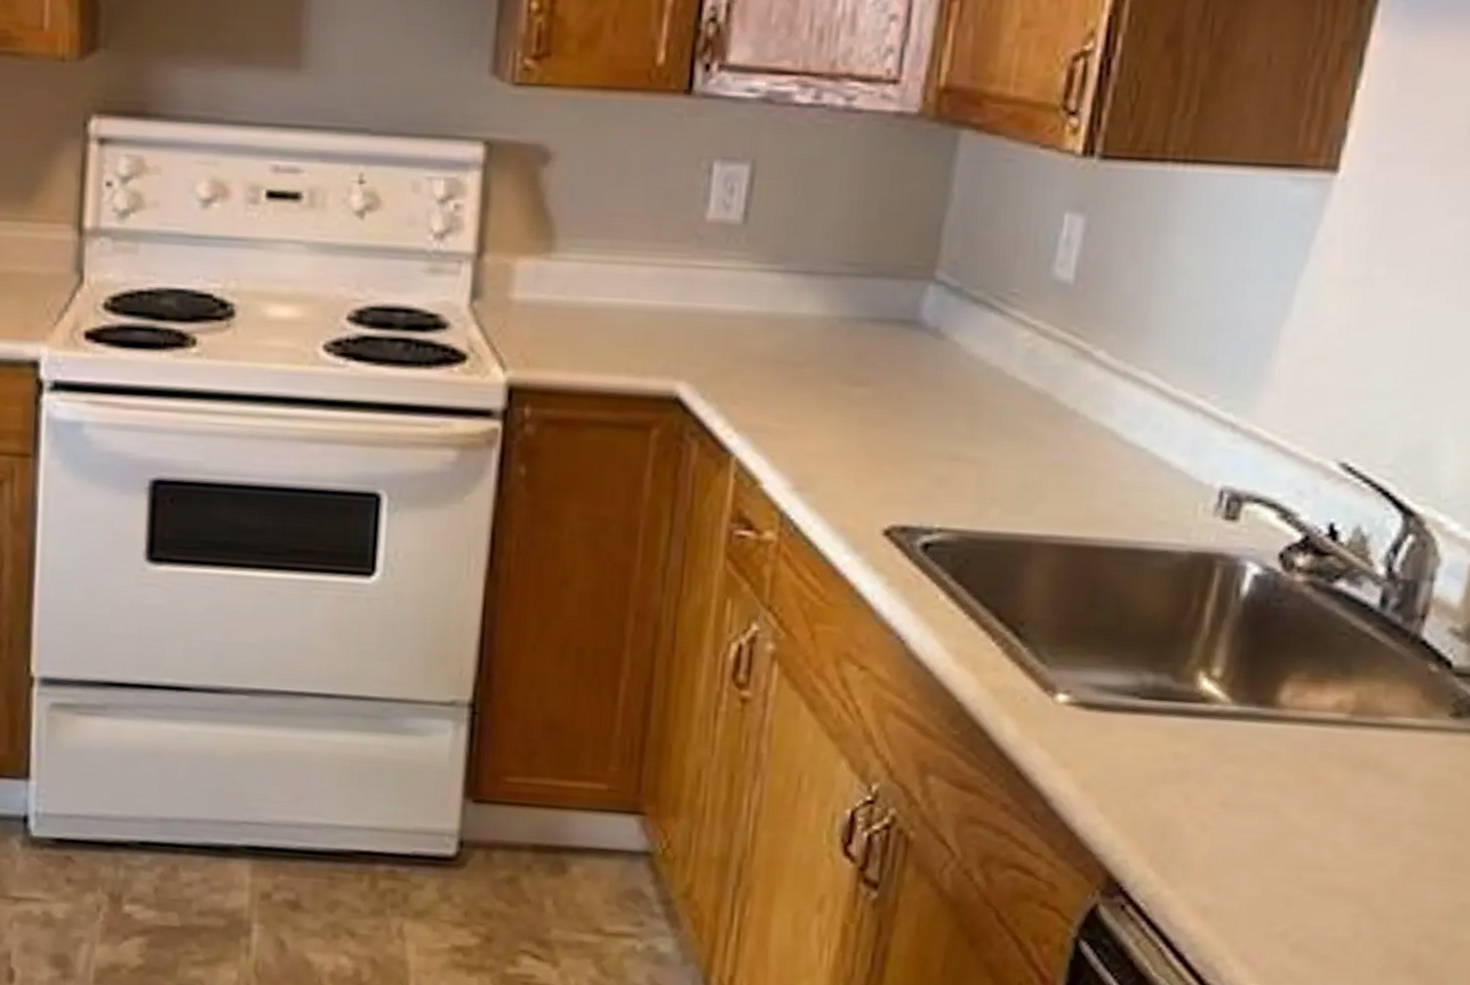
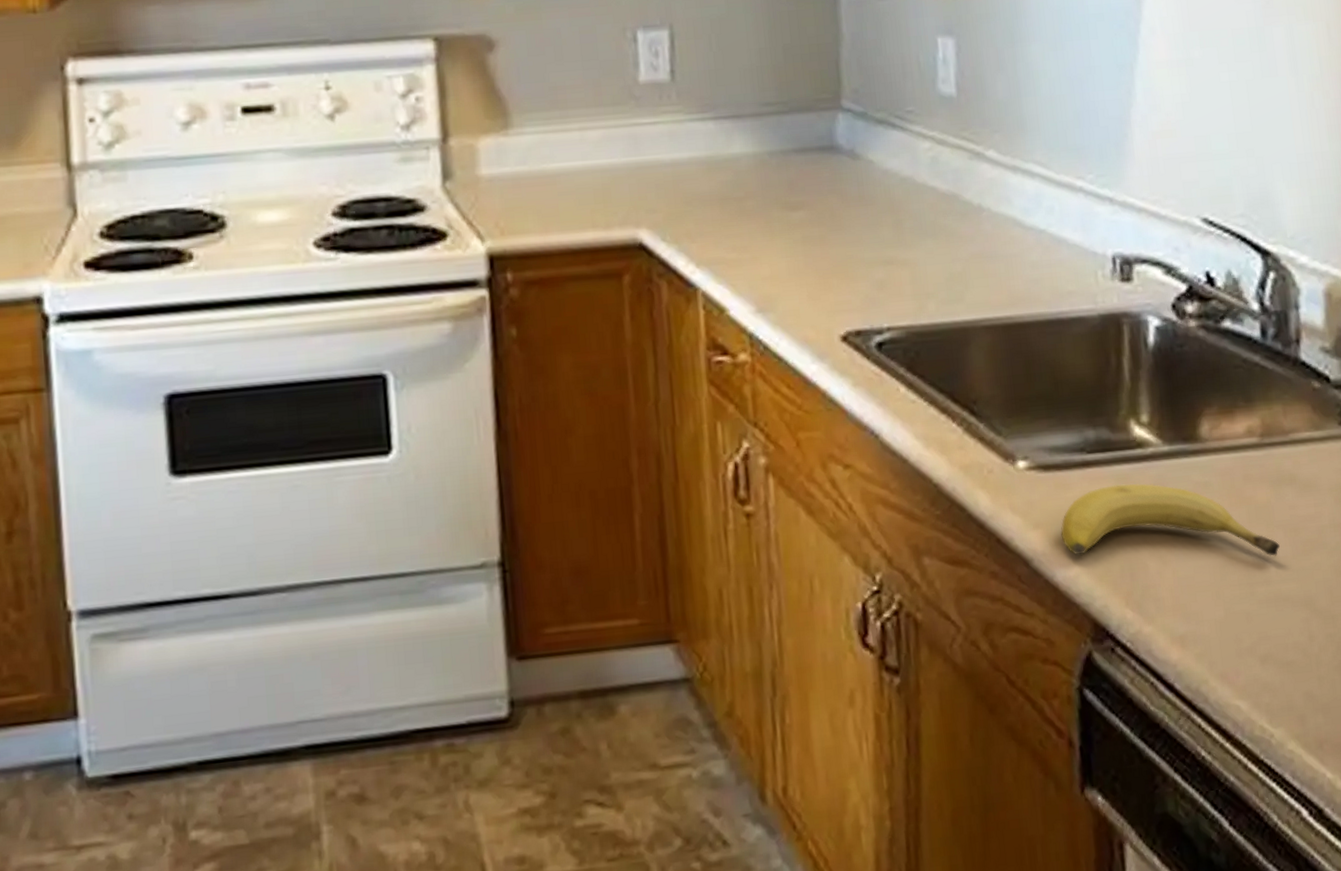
fruit: none [1090,737,1344,843] -> present [1060,483,1280,556]

